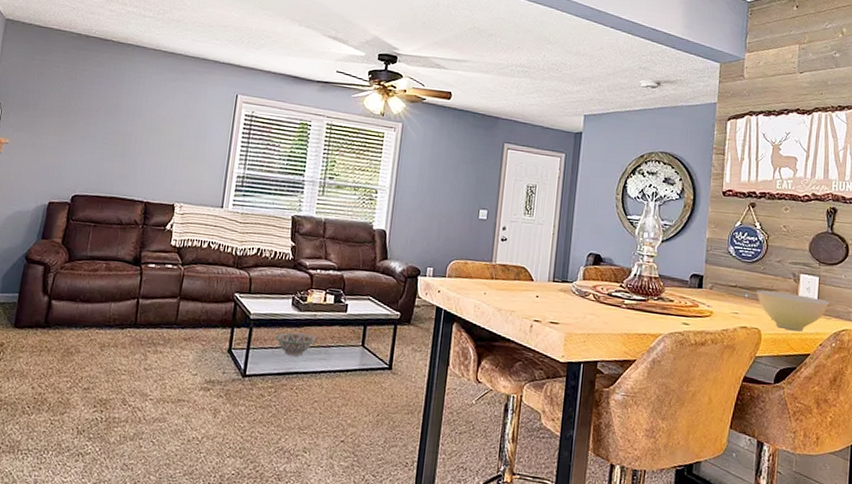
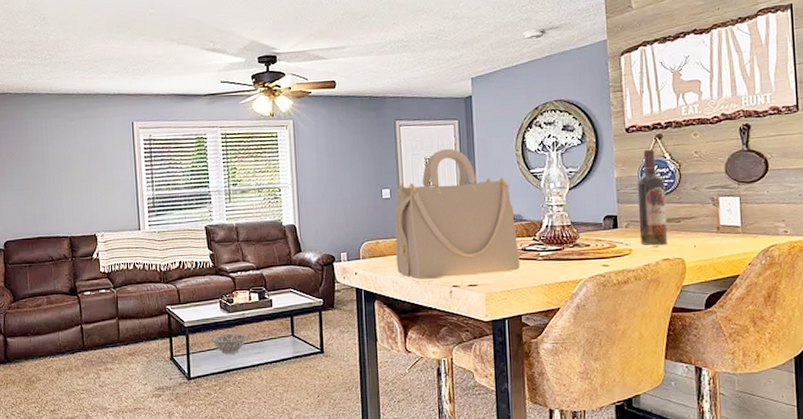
handbag: none [481,180,606,315] -> present [394,149,520,280]
wine bottle: none [721,216,752,312] -> present [637,150,668,245]
bowl: present [756,290,829,332] -> none [674,218,753,255]

